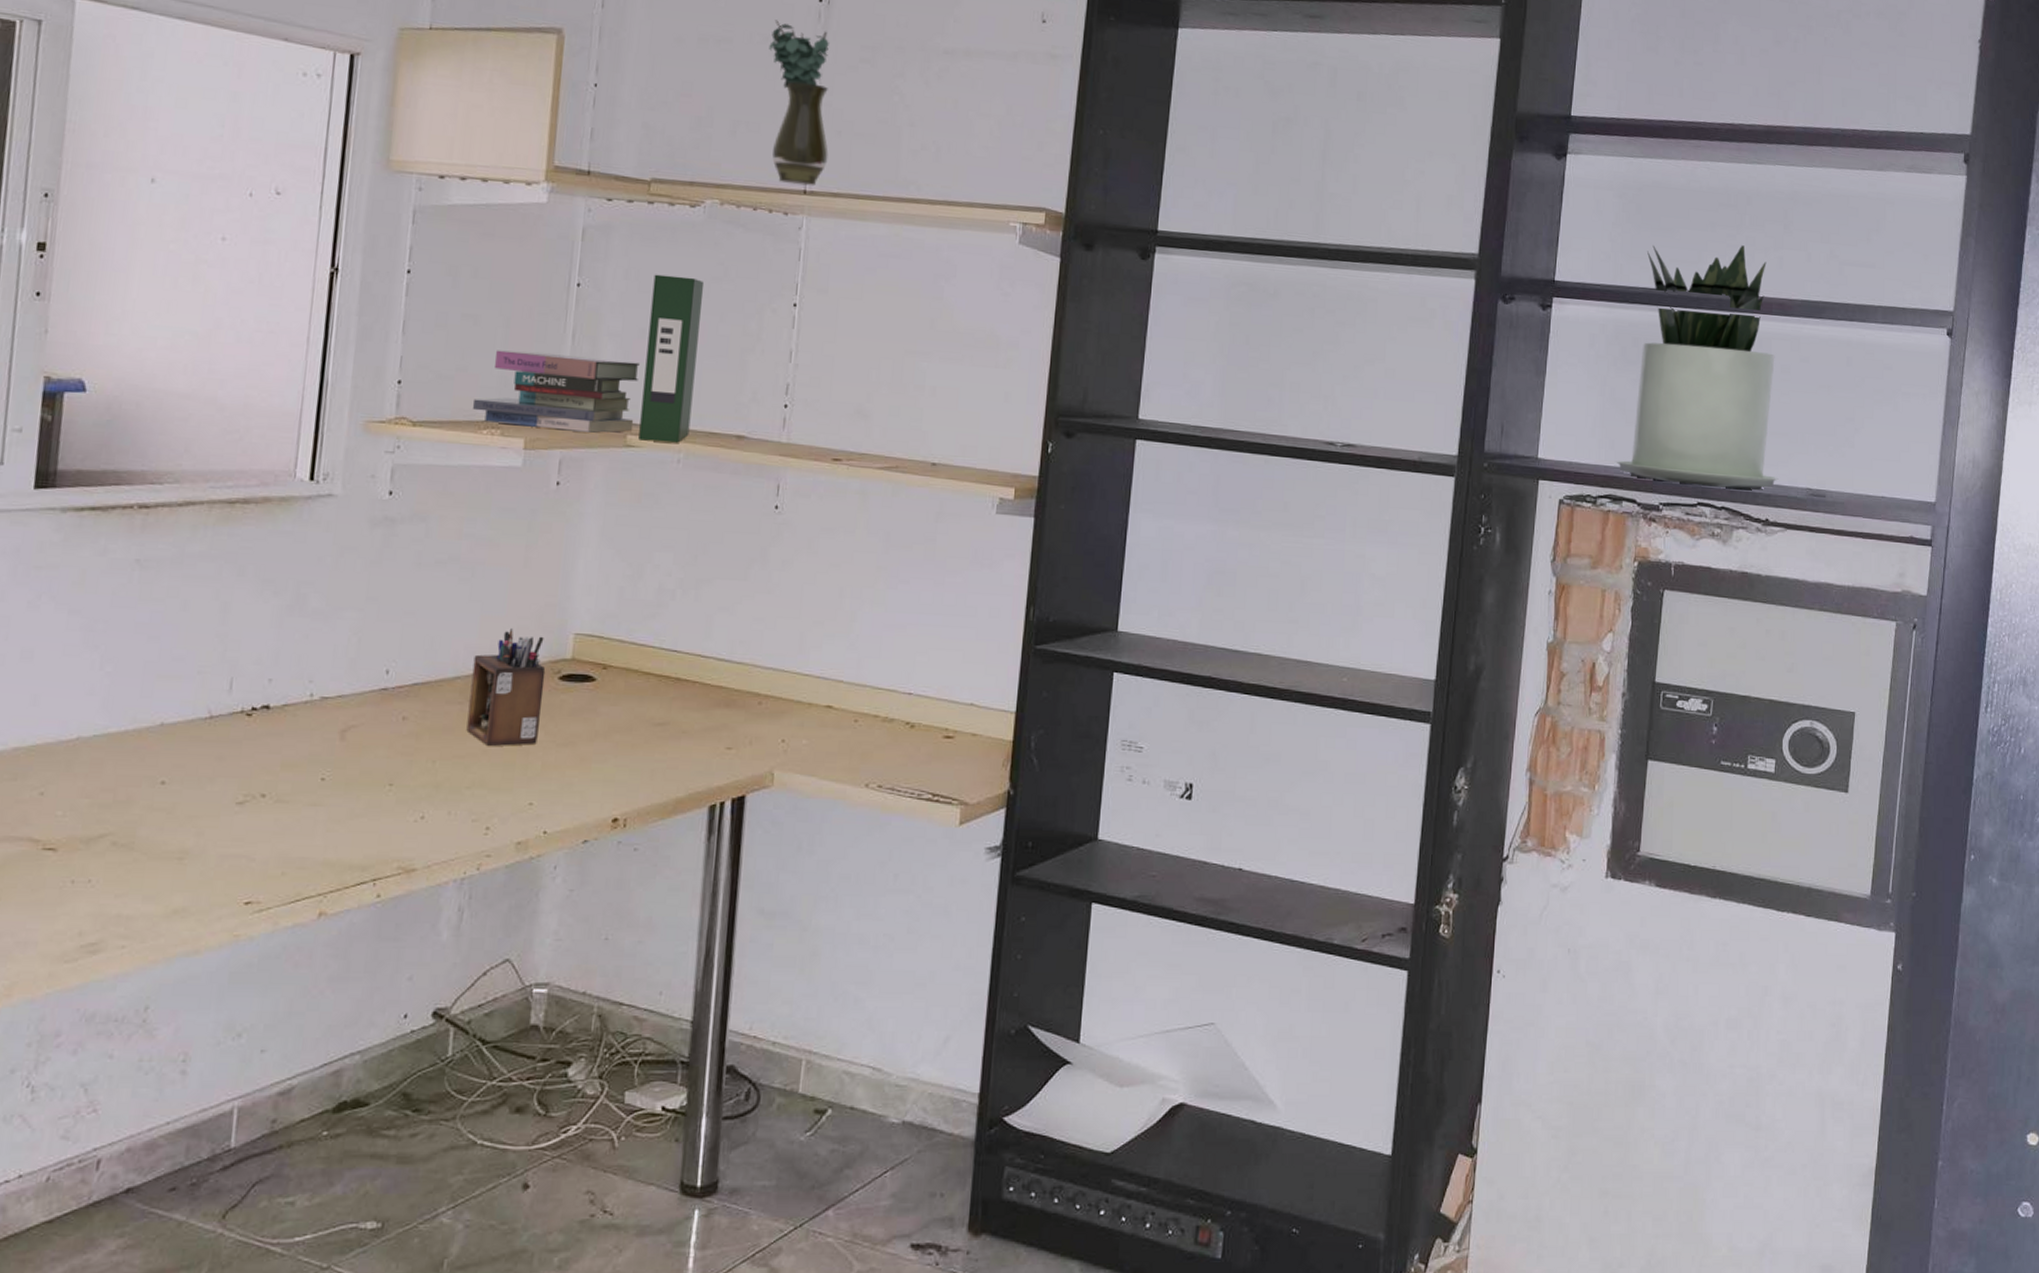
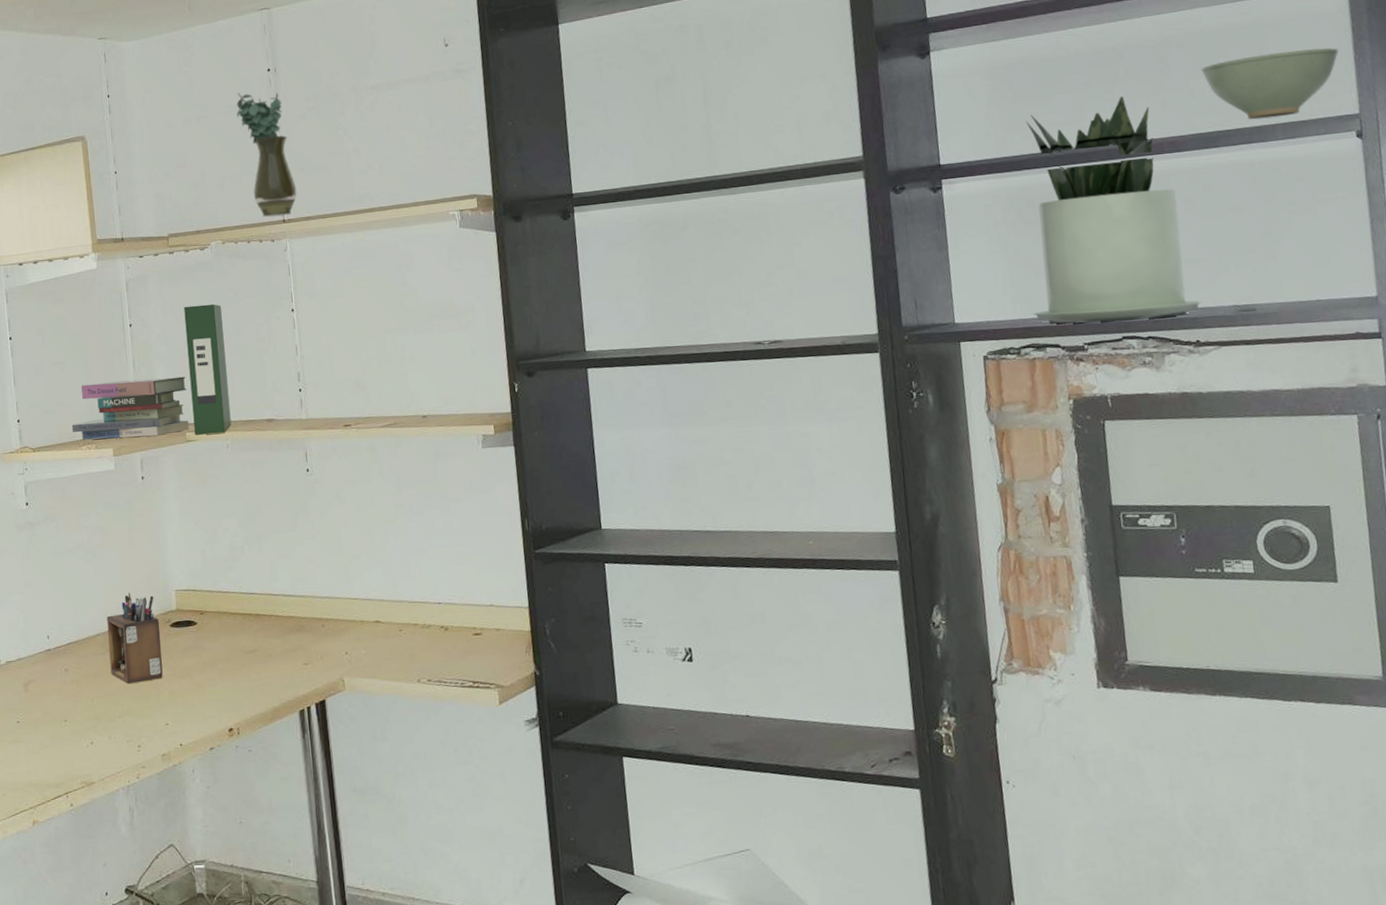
bowl: none [1821,229,1947,300] -> present [1201,48,1339,120]

